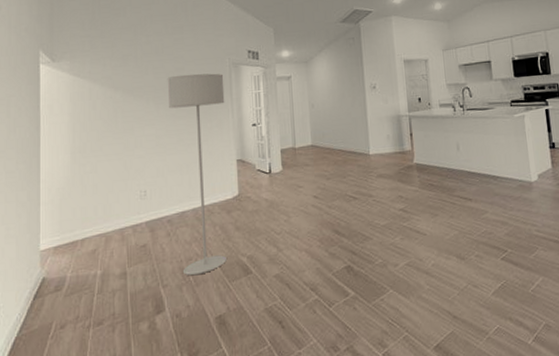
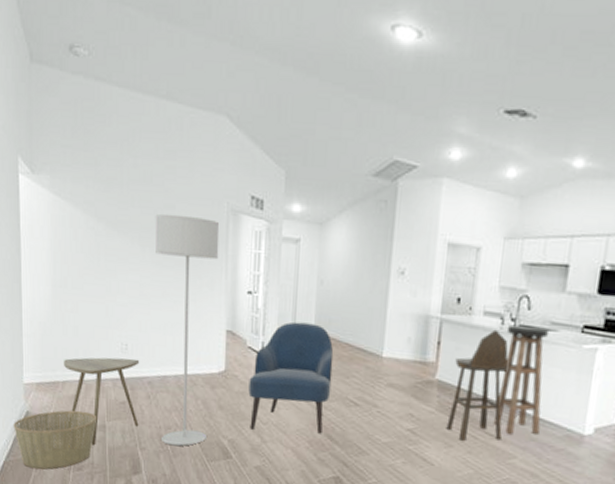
basket: none [28,263,118,337] -> present [14,410,97,470]
side table: none [83,202,160,296] -> present [64,357,140,446]
armchair: none [261,139,333,242] -> present [248,322,334,434]
bar stool: none [426,116,473,208] -> present [446,329,509,441]
bar stool: none [458,108,500,194] -> present [493,325,550,434]

